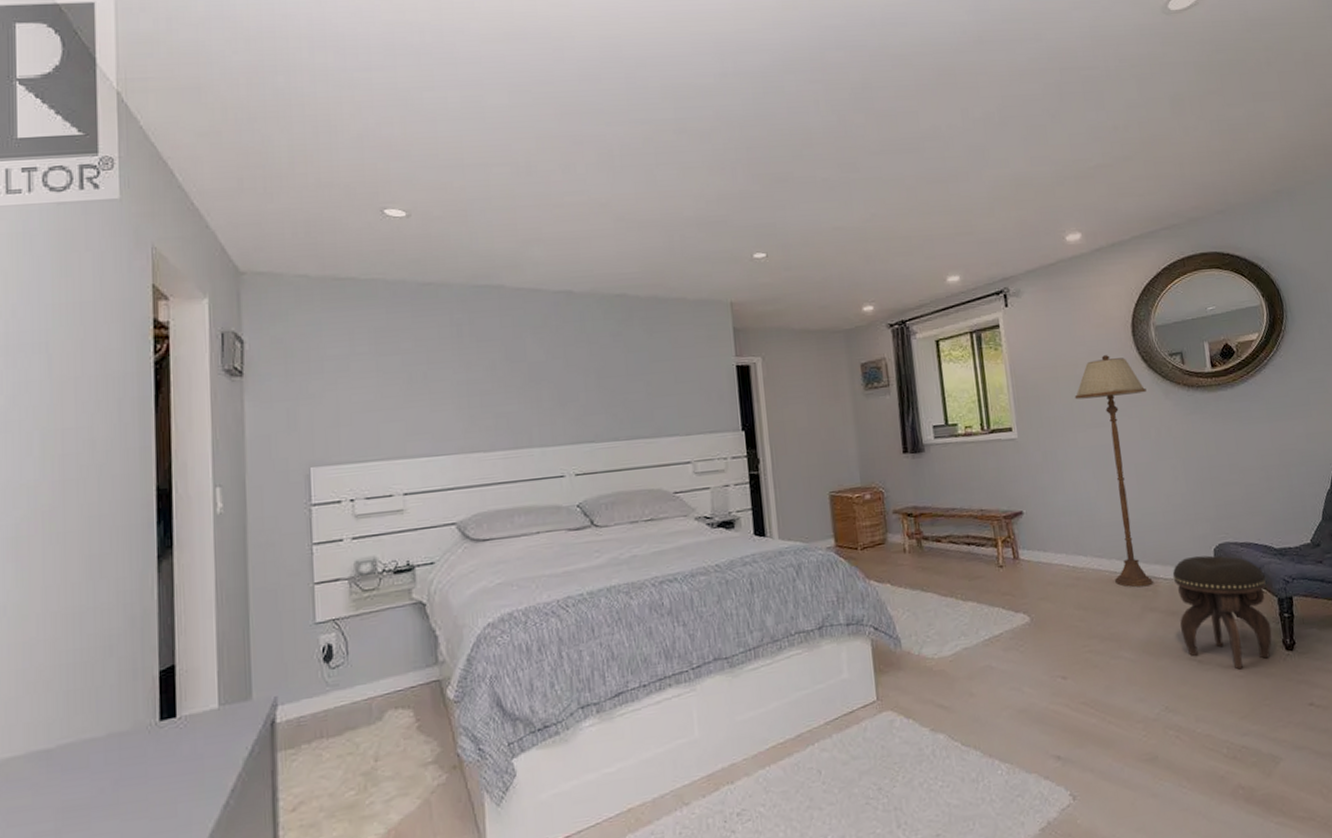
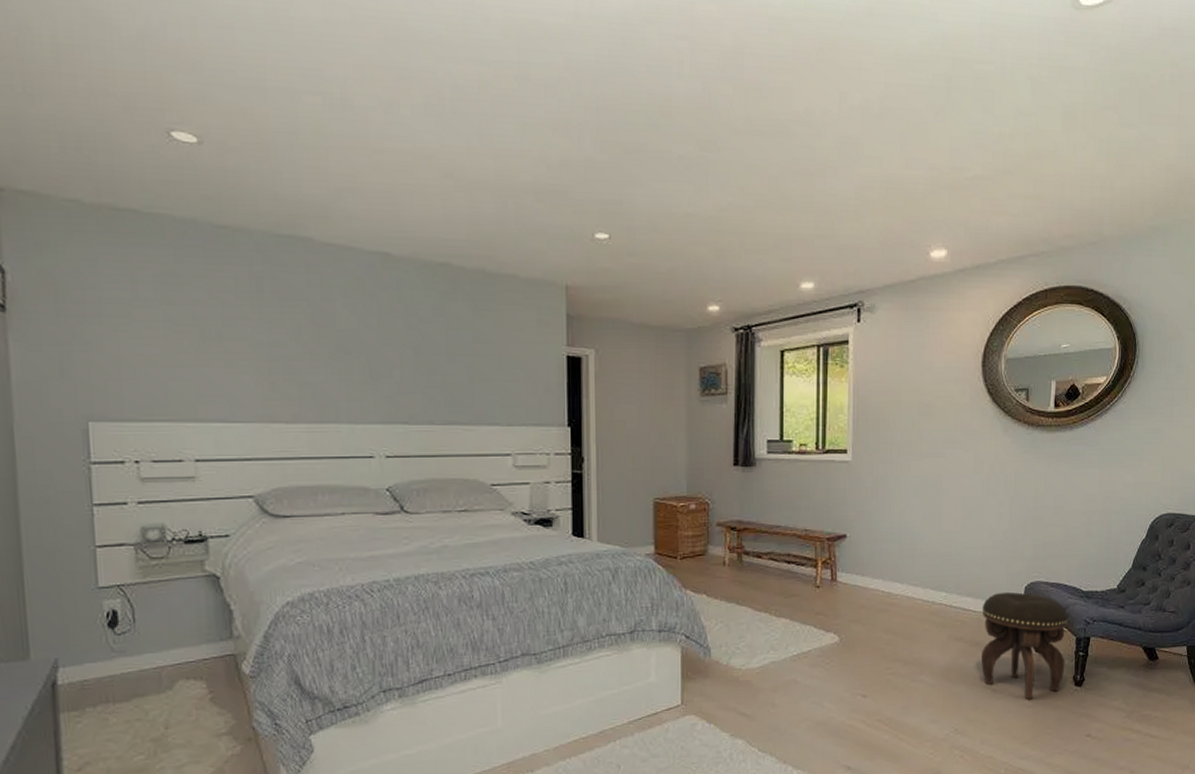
floor lamp: present [1074,355,1153,587] -> none [914,384,987,617]

